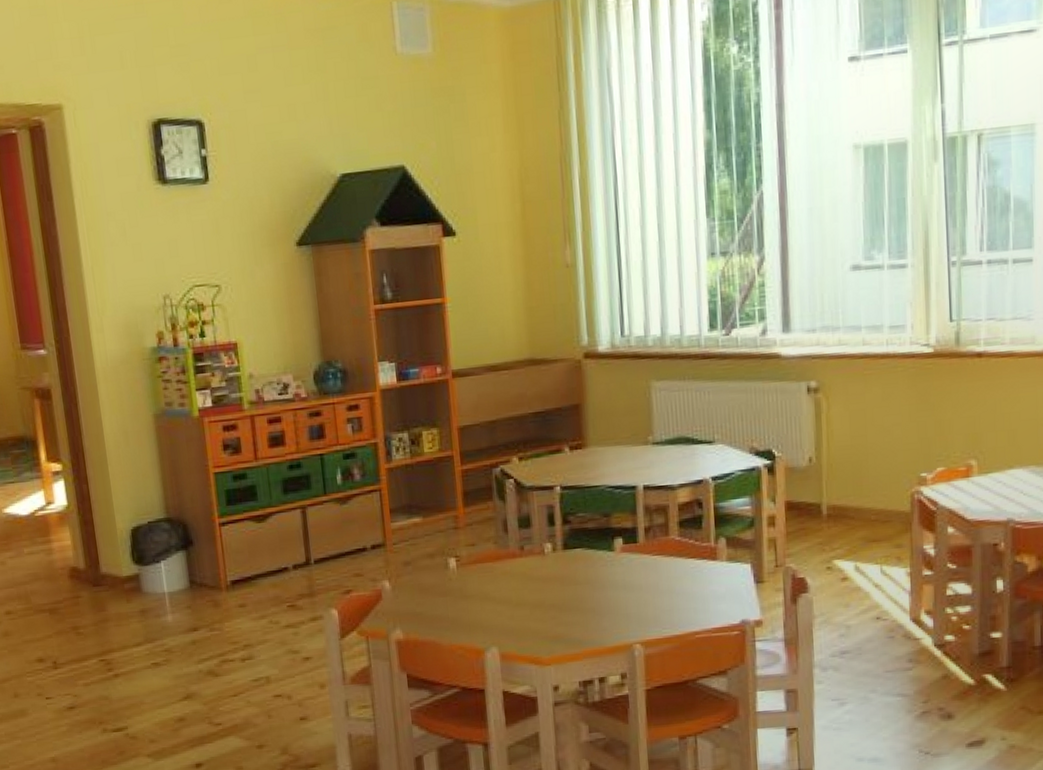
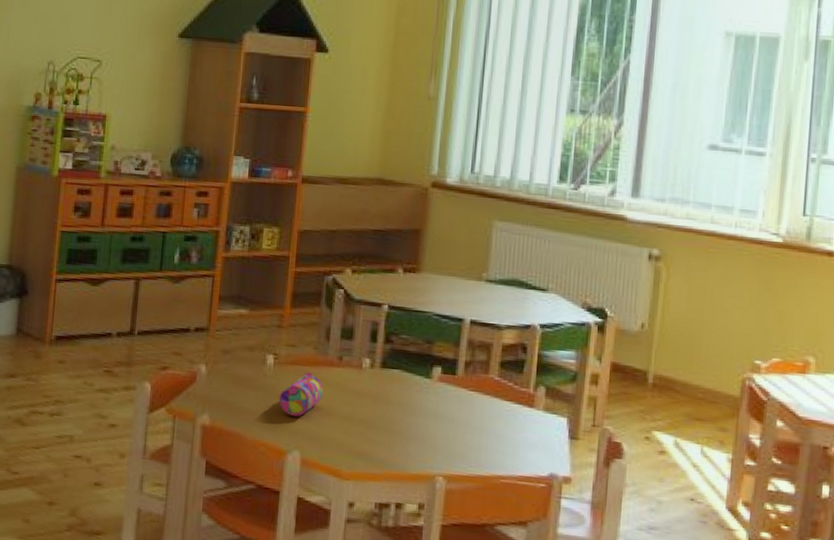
pencil case: none [467,568,511,614] -> present [279,372,323,417]

